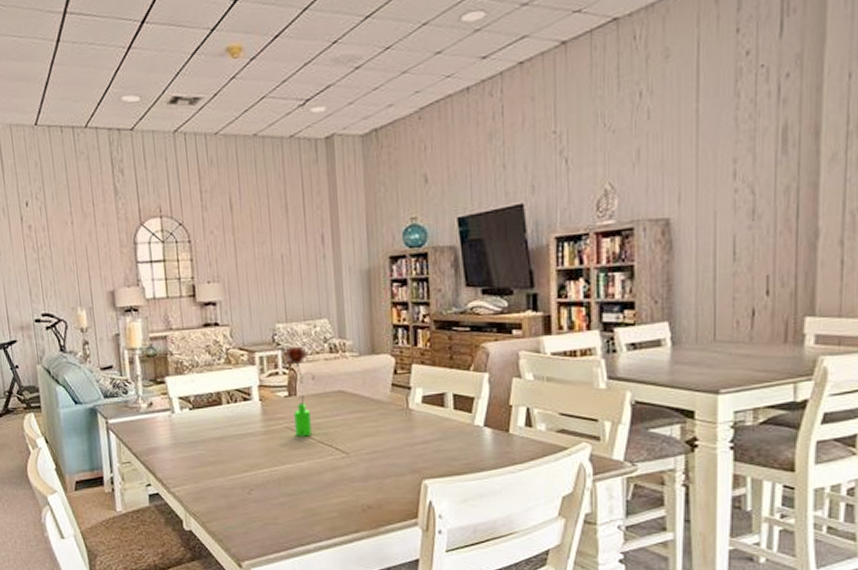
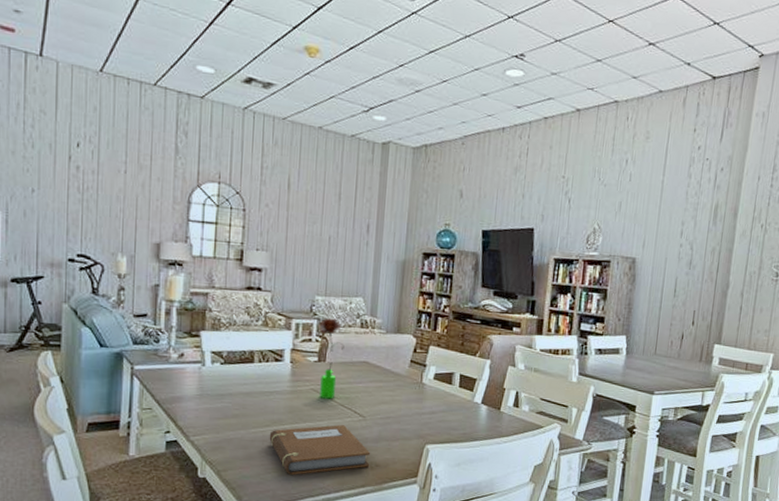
notebook: none [248,464,361,523] -> present [269,425,371,475]

